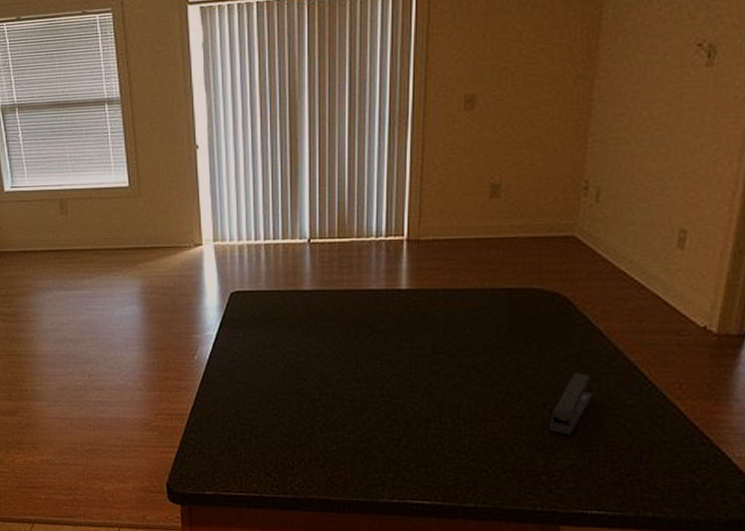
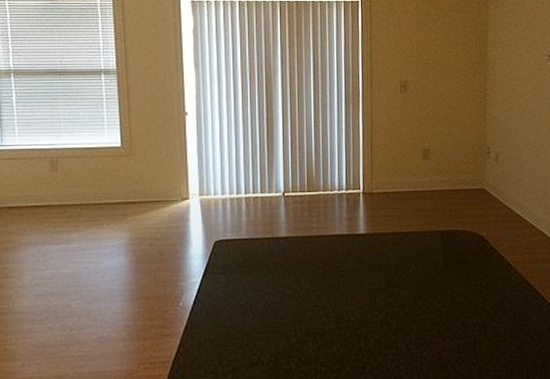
stapler: present [548,373,593,435] -> none [479,297,508,350]

